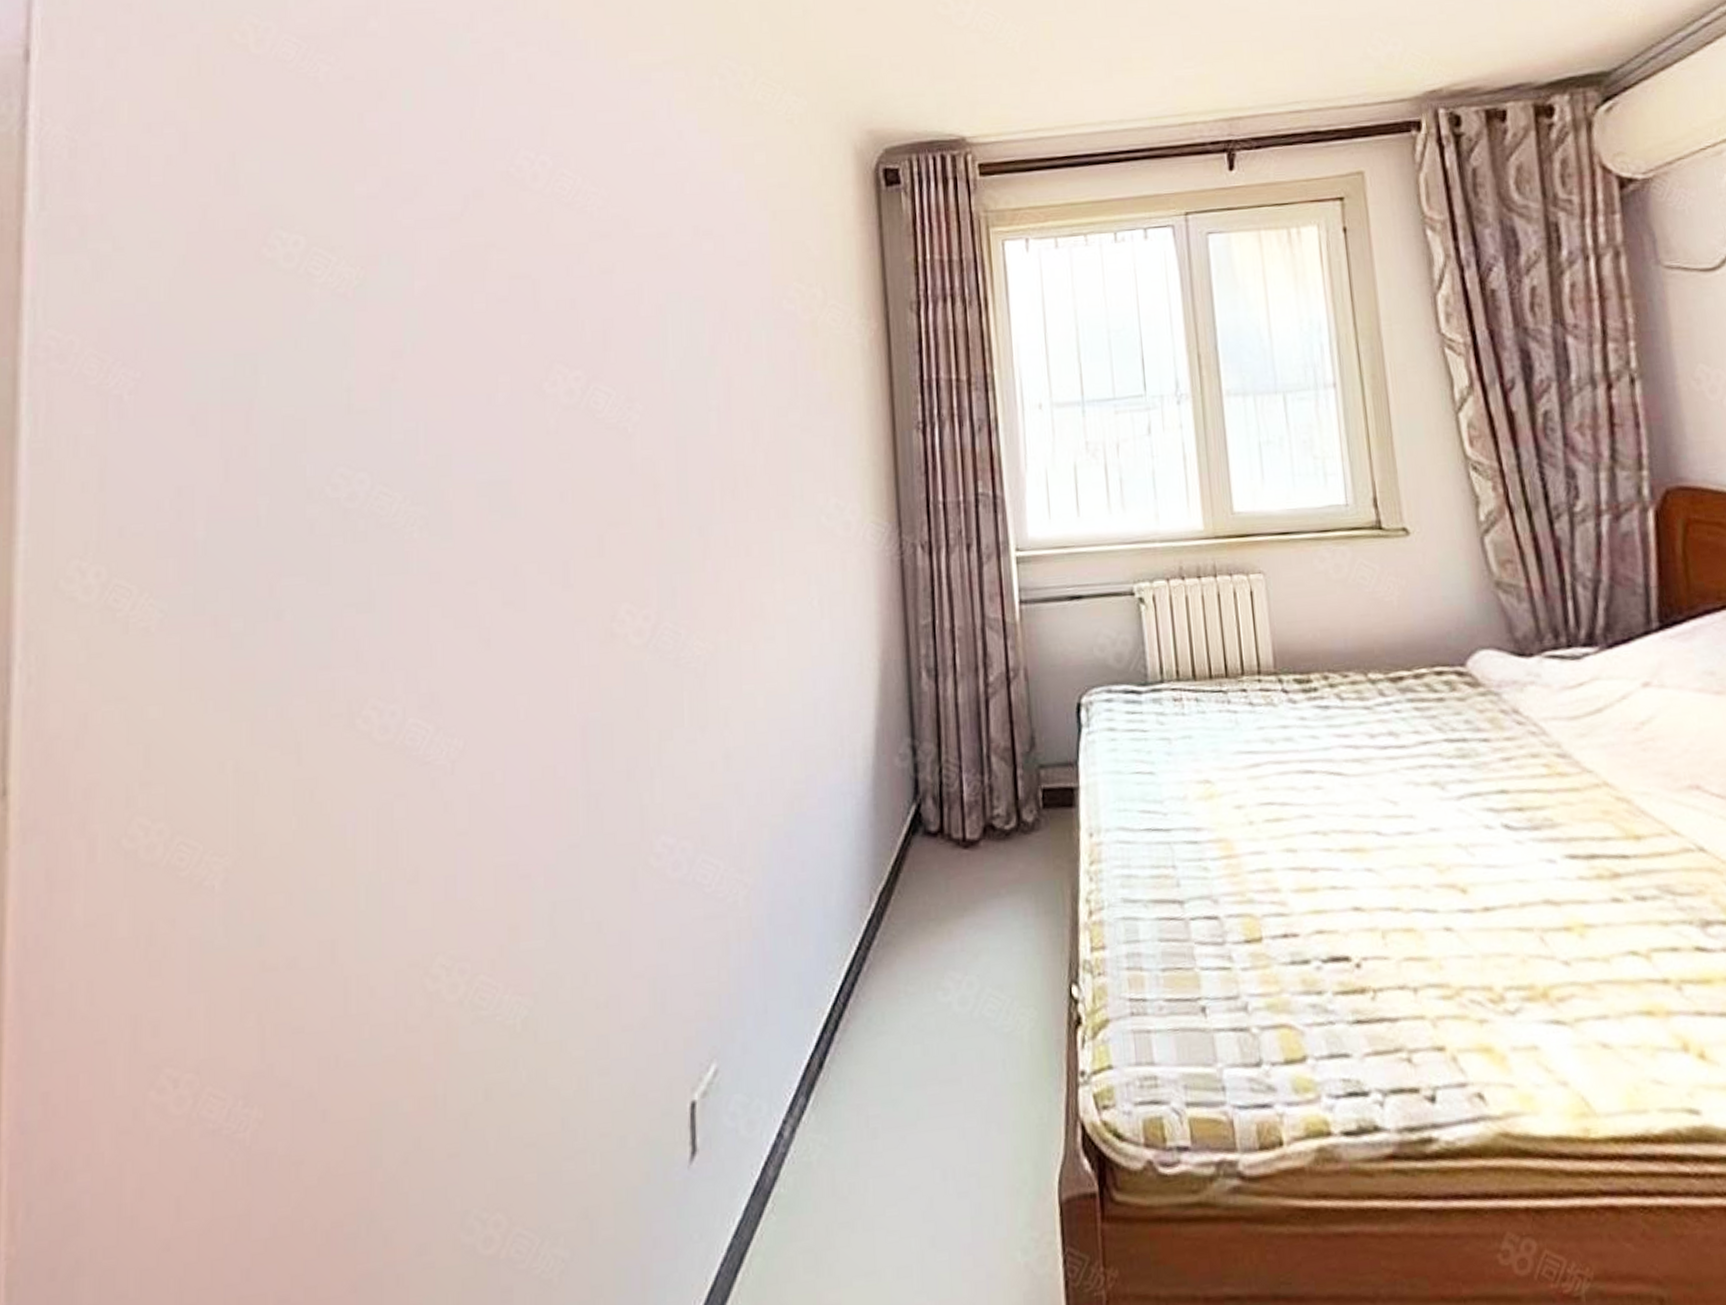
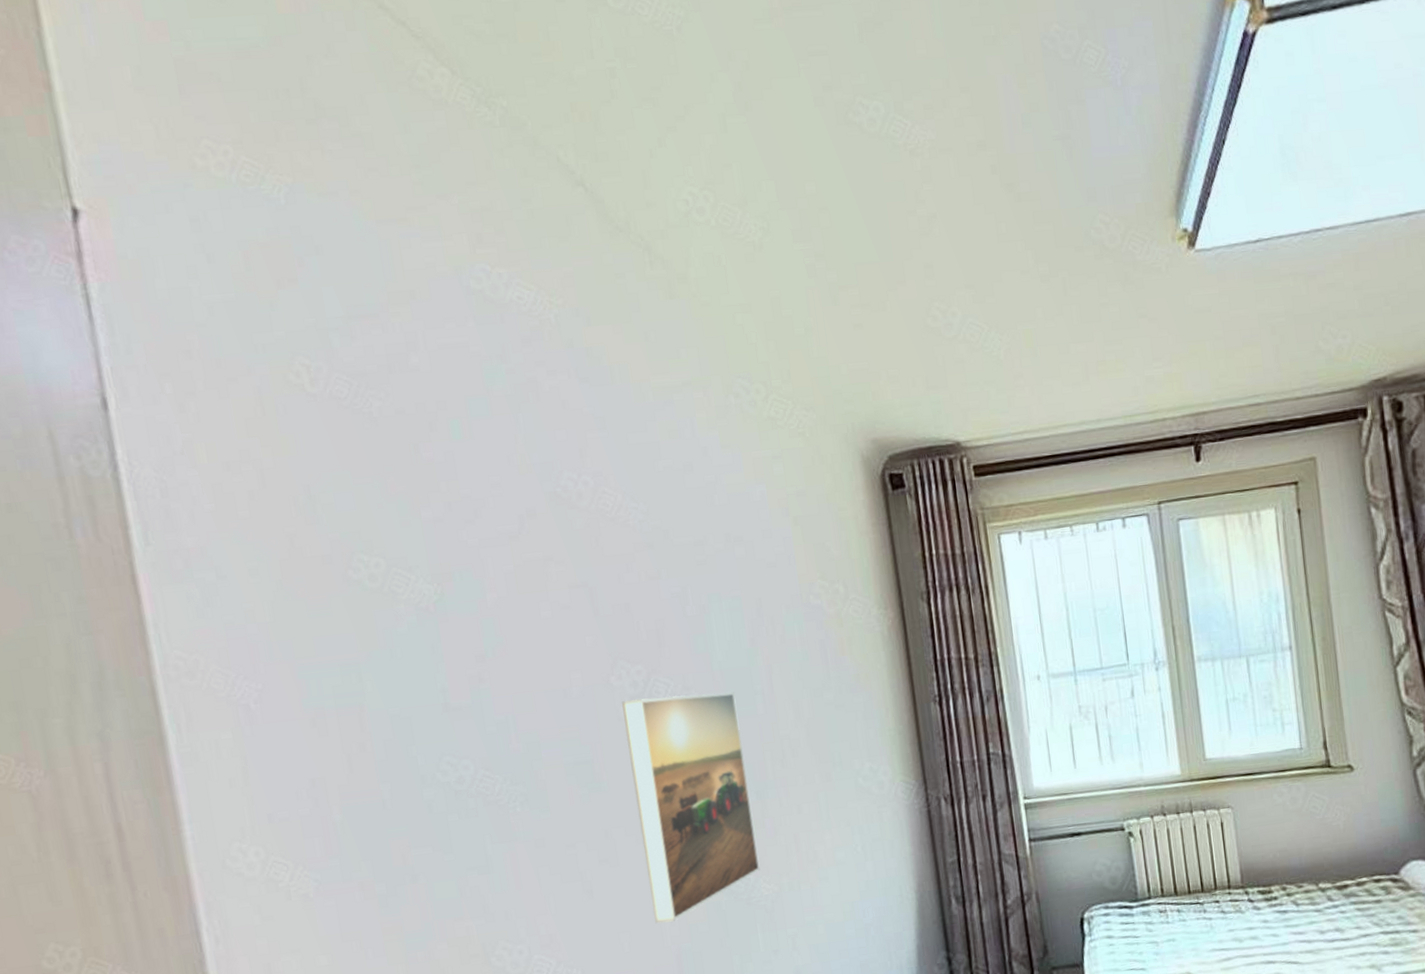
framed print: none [553,406,695,686] -> present [622,692,761,924]

